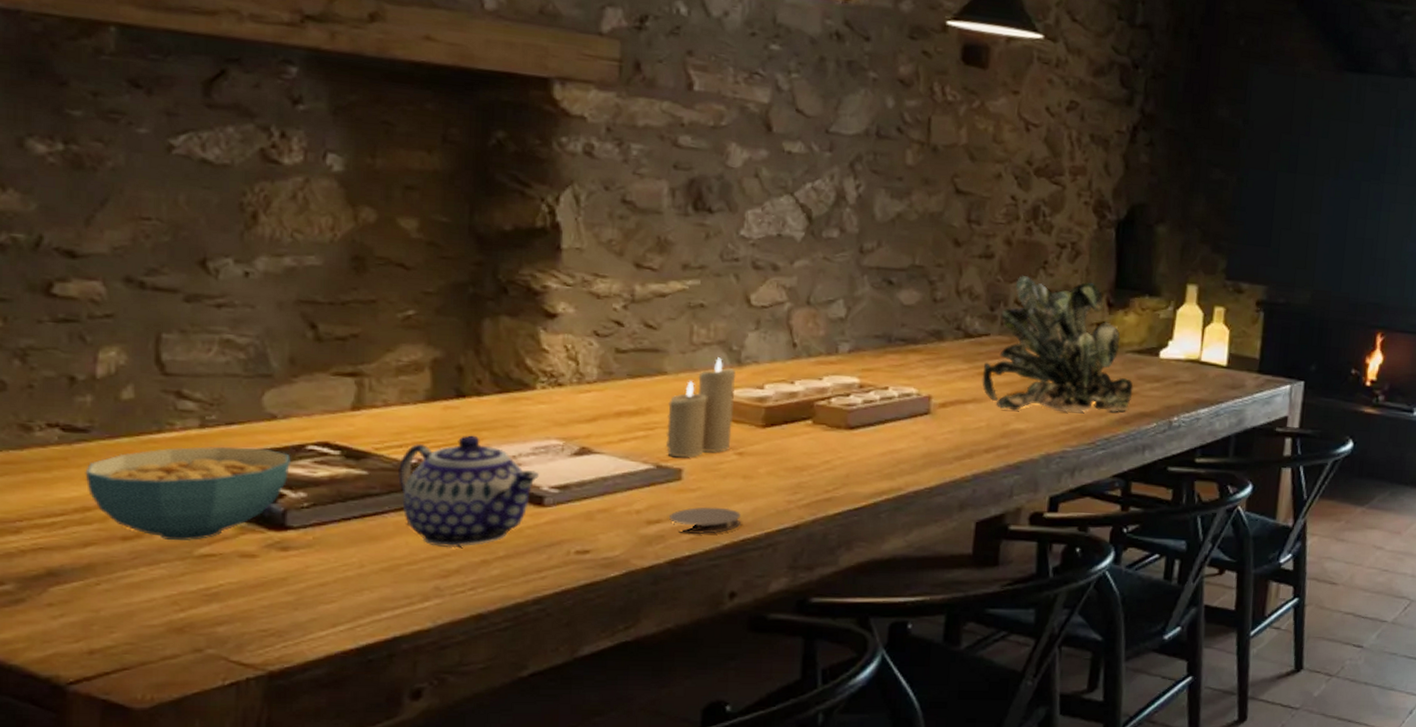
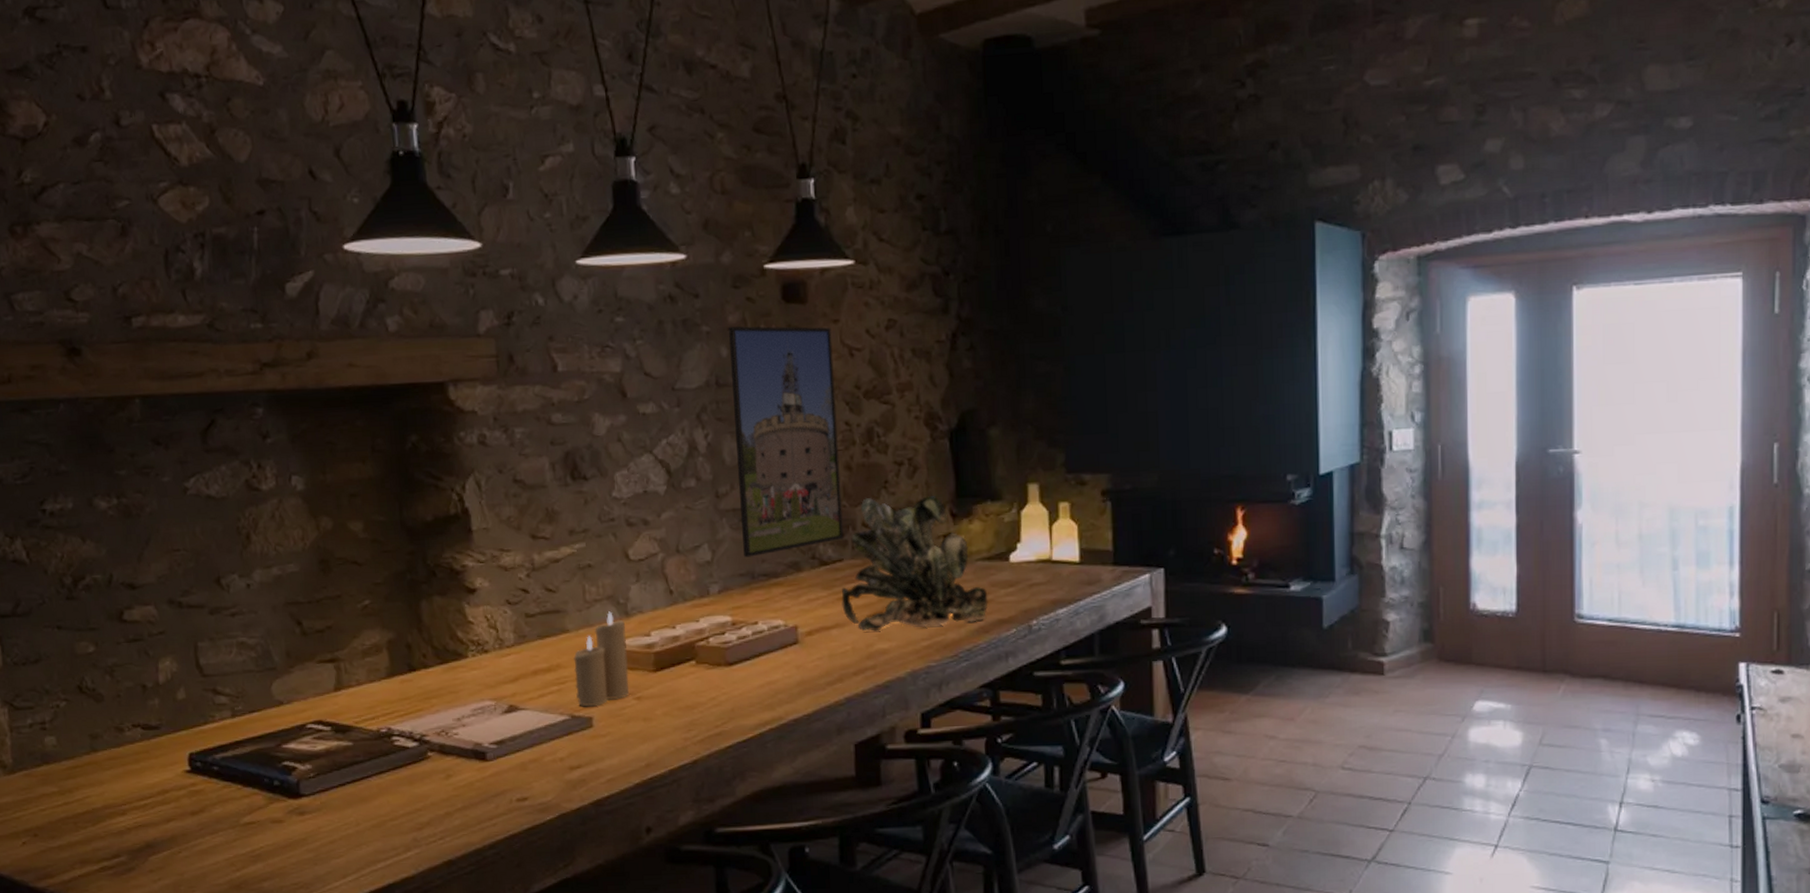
cereal bowl: present [85,446,291,541] -> none [161,730,297,813]
teapot: present [398,435,539,548] -> none [374,703,480,804]
coaster: present [669,507,742,534] -> none [587,749,648,776]
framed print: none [882,77,1010,320] -> present [729,326,844,557]

